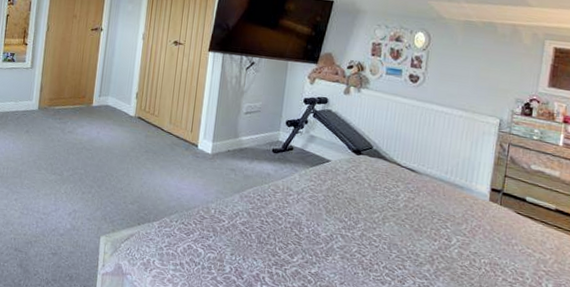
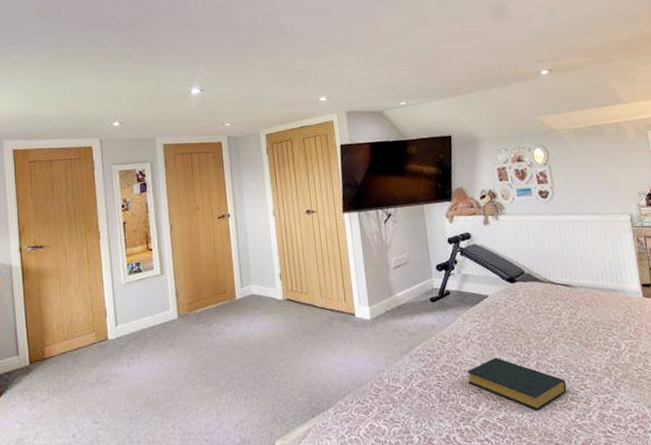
hardback book: none [290,218,386,276] -> present [467,357,567,411]

